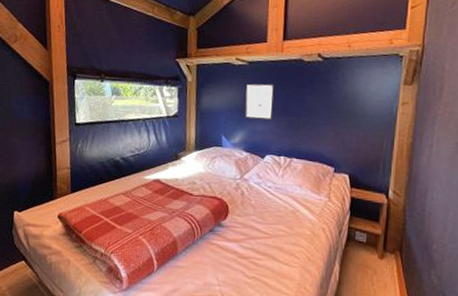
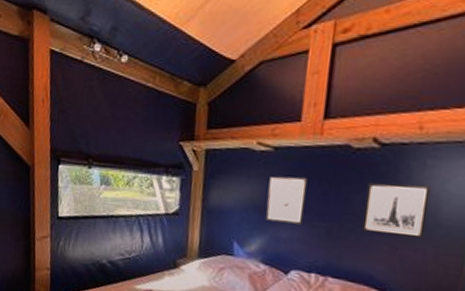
wall art: none [314,86,359,125] -> present [361,182,431,238]

